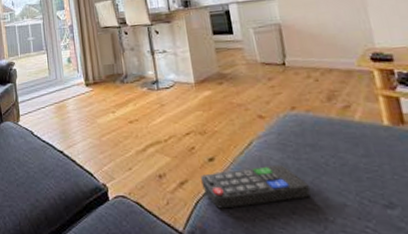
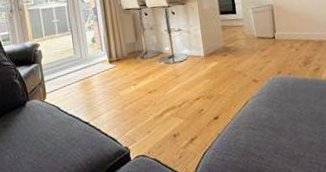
remote control: present [201,164,310,209] -> none [208,117,289,157]

